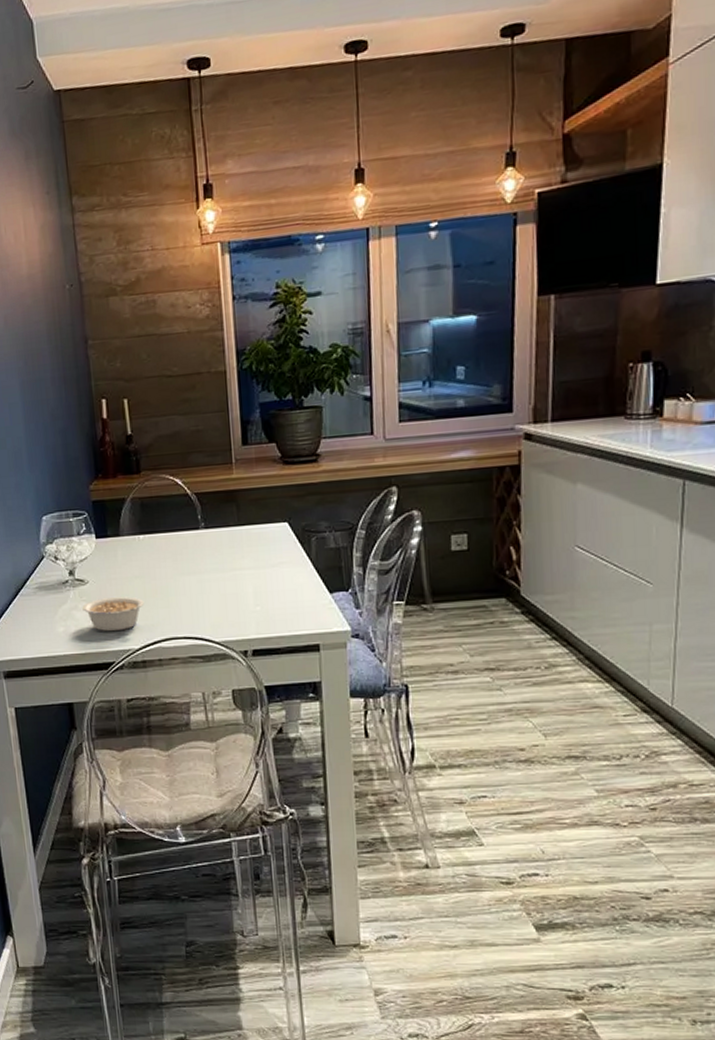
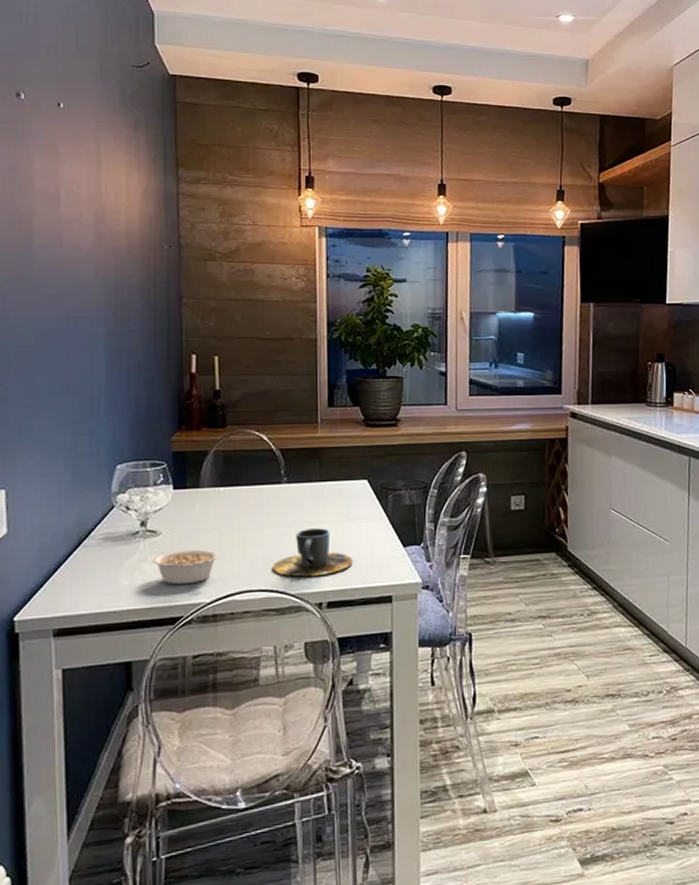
cup: none [196,574,276,624] -> present [273,528,353,577]

